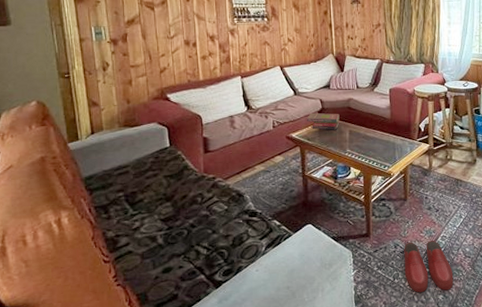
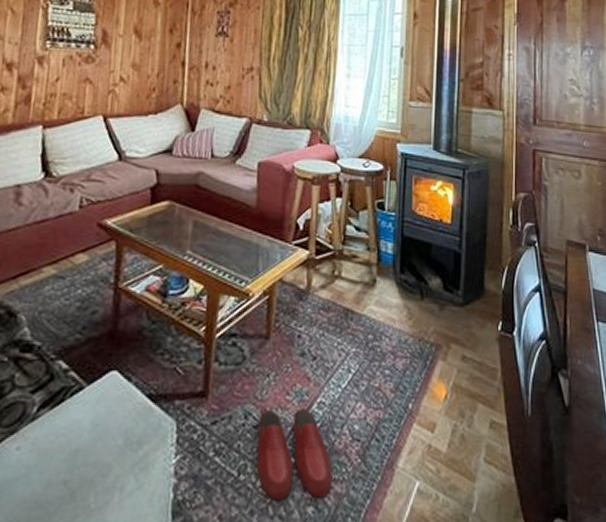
books: present [306,112,340,130] -> none [131,189,182,219]

